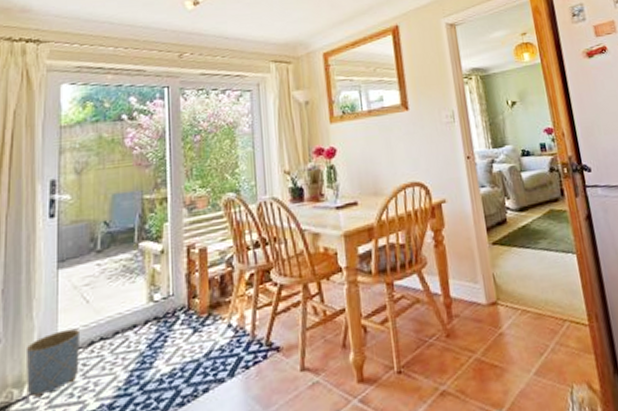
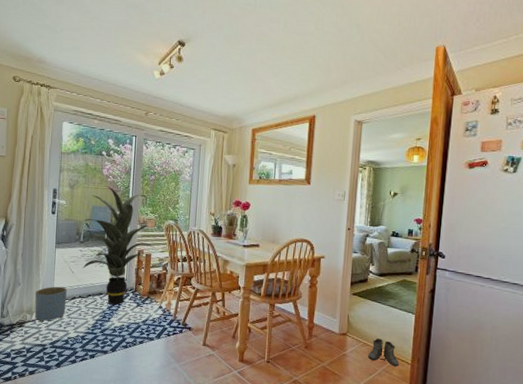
indoor plant: none [100,161,211,341] -> present [82,186,155,305]
boots: none [532,298,575,334] -> present [368,338,399,367]

